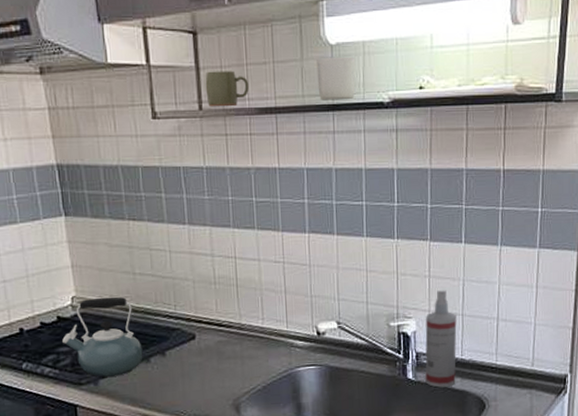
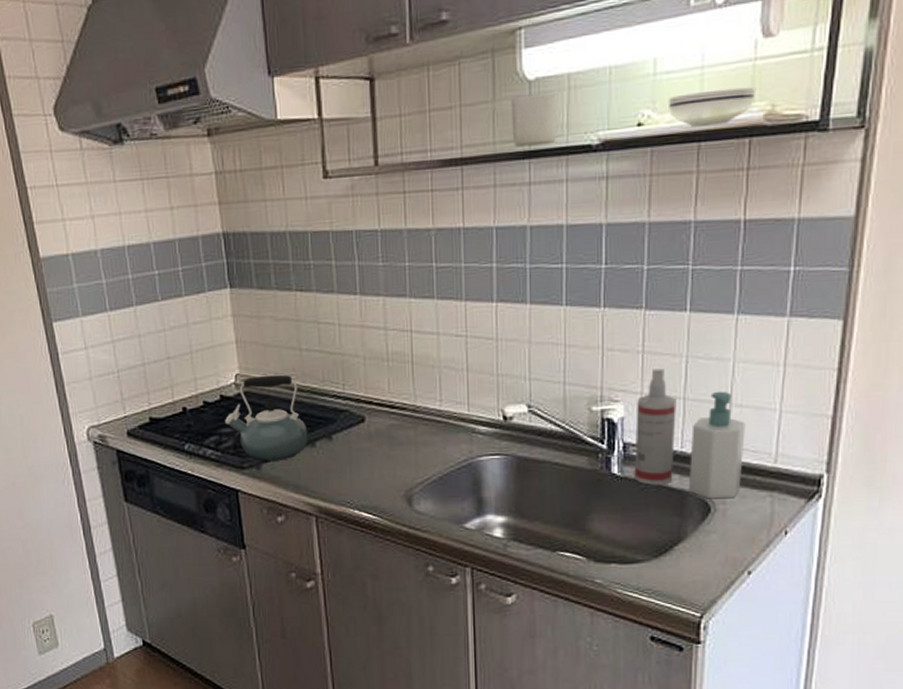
mug: present [205,71,250,107] -> none [382,119,432,162]
bowl: none [442,63,509,92] -> present [667,87,757,127]
soap bottle: none [467,308,510,398] -> present [688,391,746,499]

